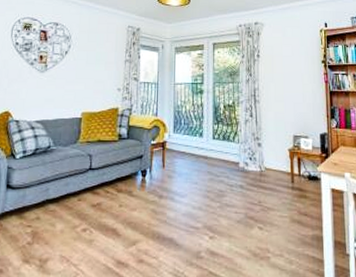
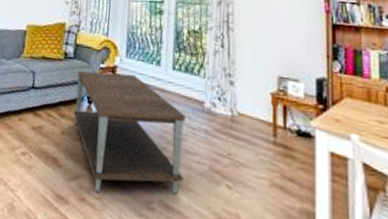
coffee table: none [129,146,225,253] -> present [73,70,186,195]

